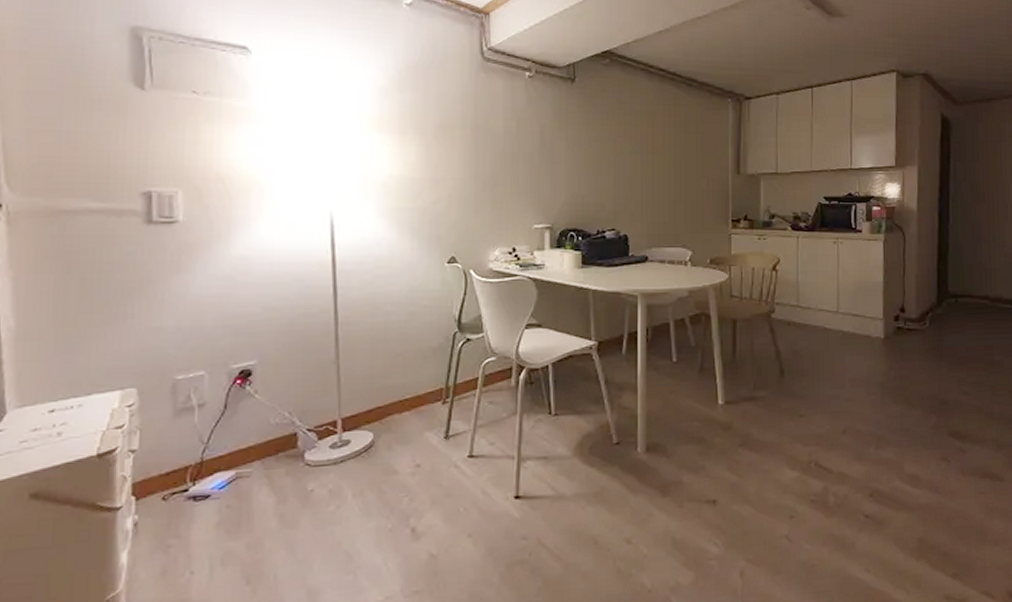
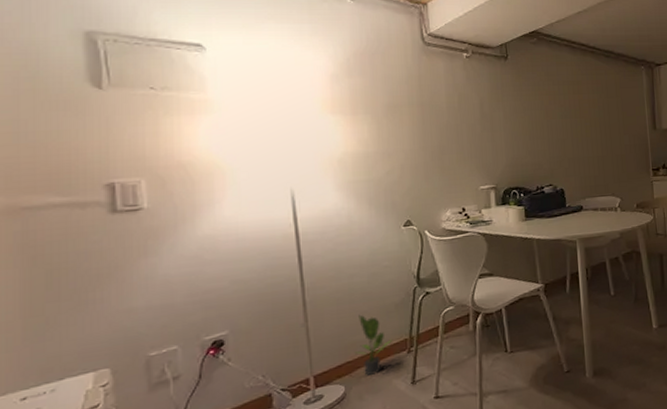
potted plant: none [385,356,428,424] -> present [354,314,393,376]

